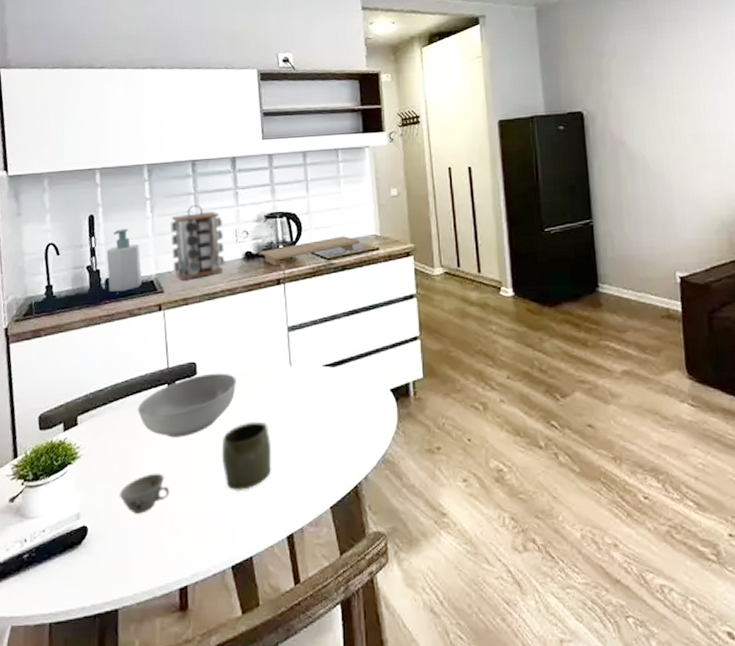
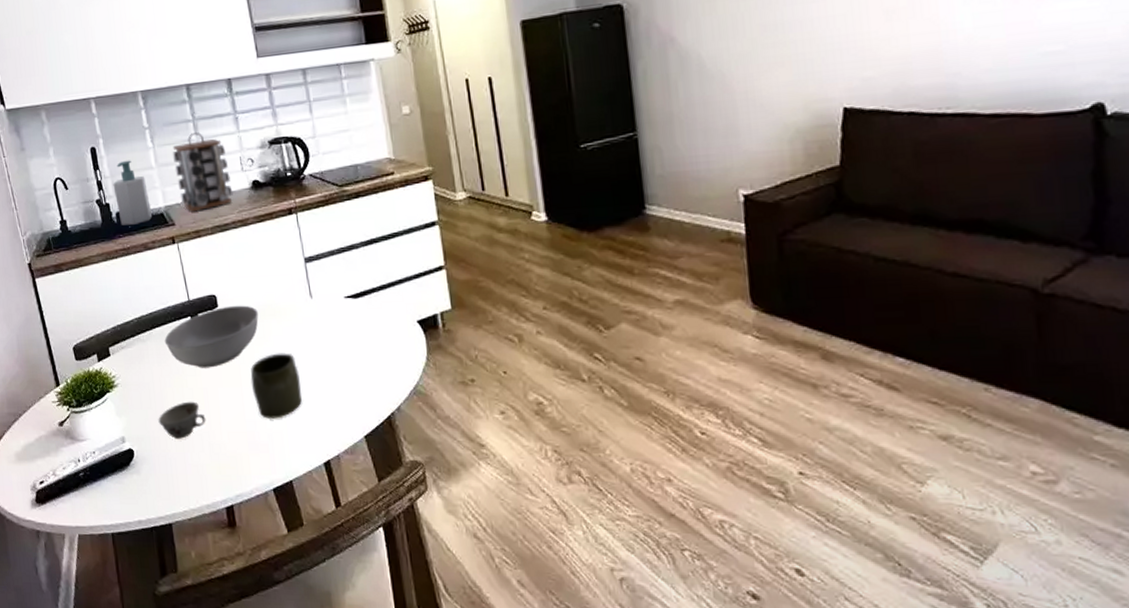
cutting board: present [259,236,360,266] -> none [267,160,373,195]

